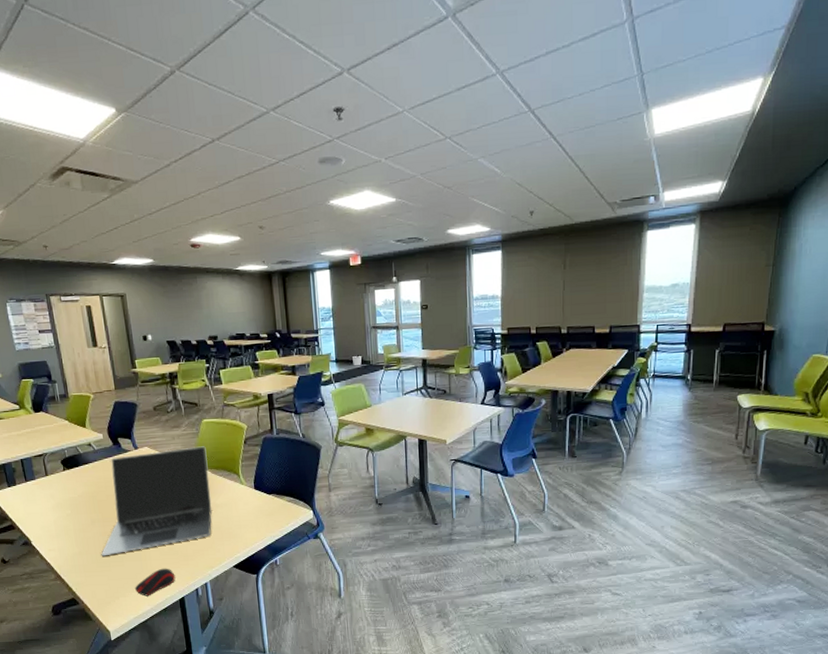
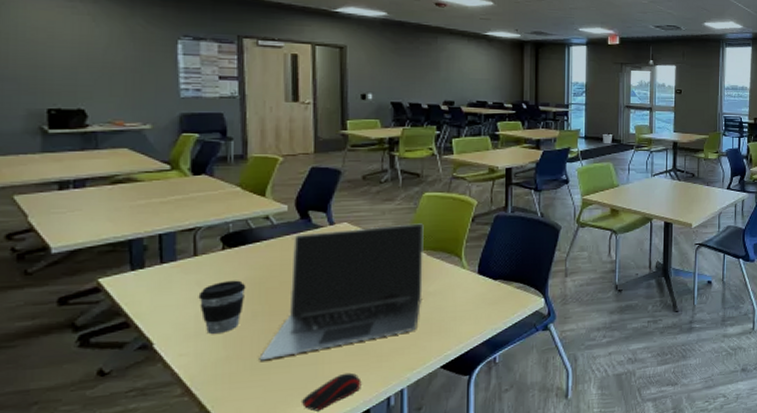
coffee cup: none [53,494,85,535] -> present [198,280,246,334]

